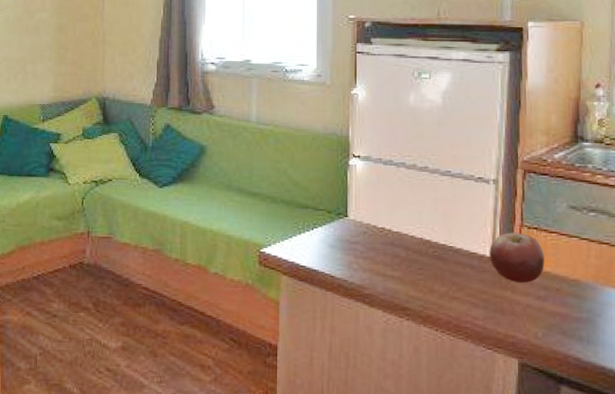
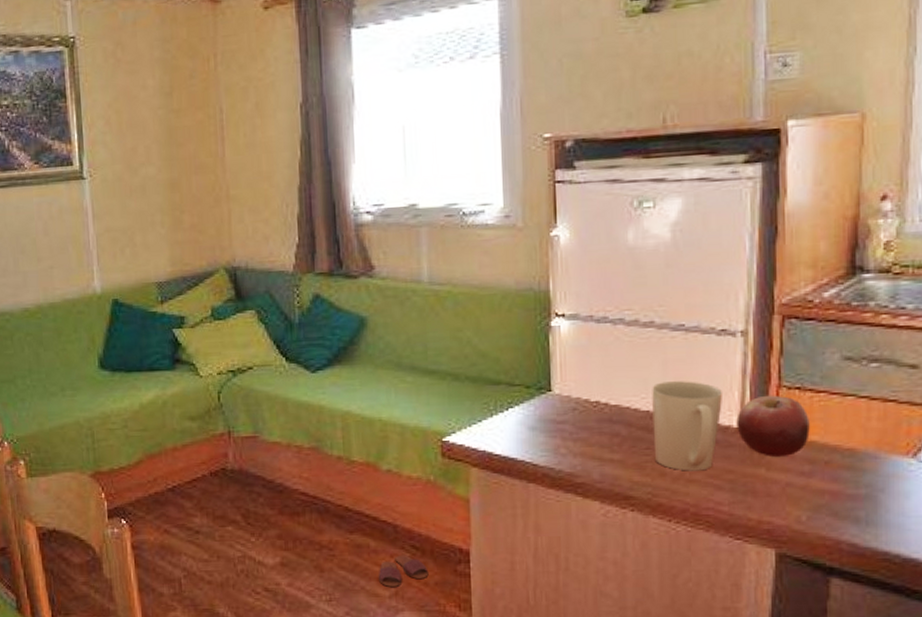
slippers: none [201,346,243,373] -> present [378,555,429,587]
mug: none [425,216,480,290] -> present [652,381,723,471]

